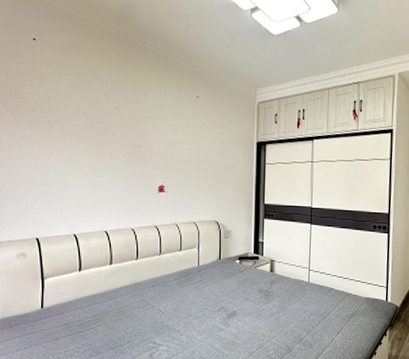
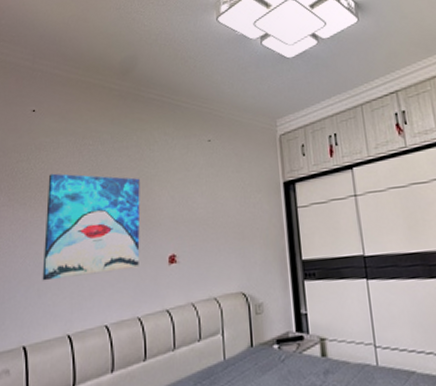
wall art: none [50,101,135,192] -> present [42,173,141,281]

